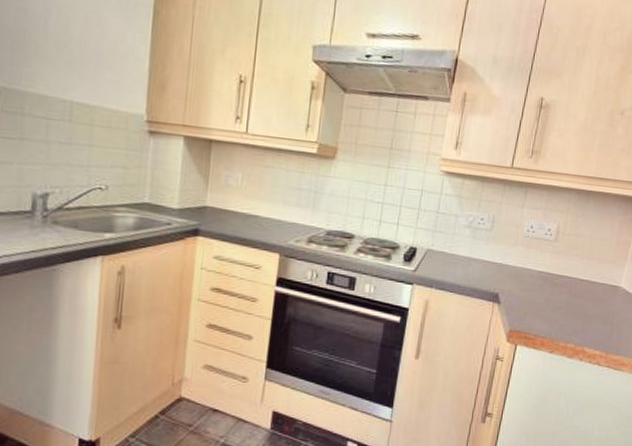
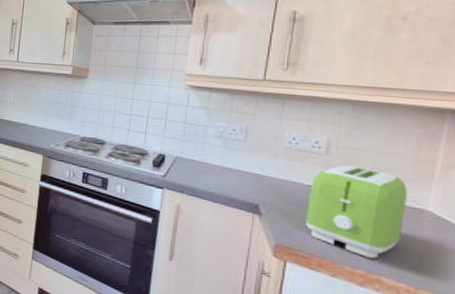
toaster: none [534,250,609,332] -> present [306,164,407,259]

